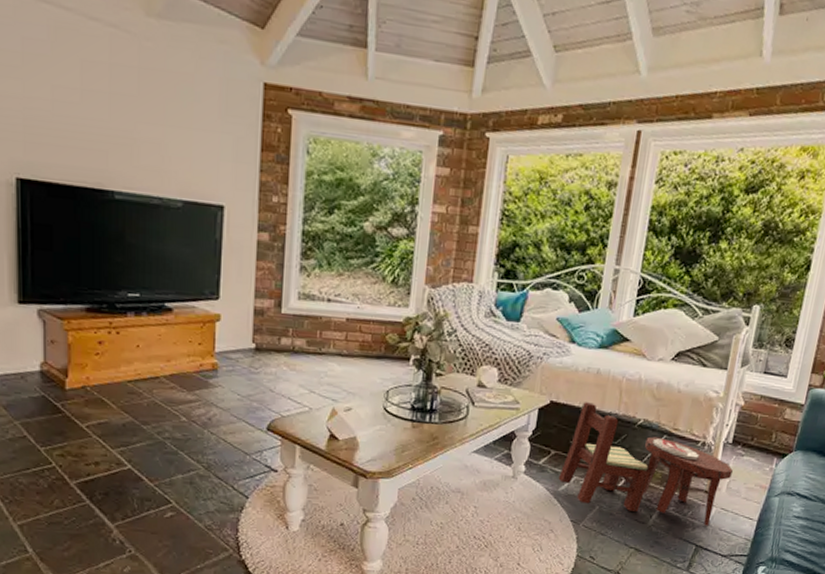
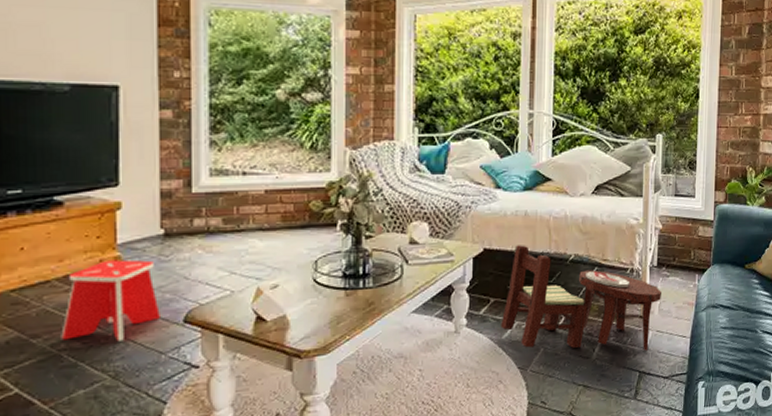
step stool: none [166,365,248,438] -> present [61,259,160,342]

